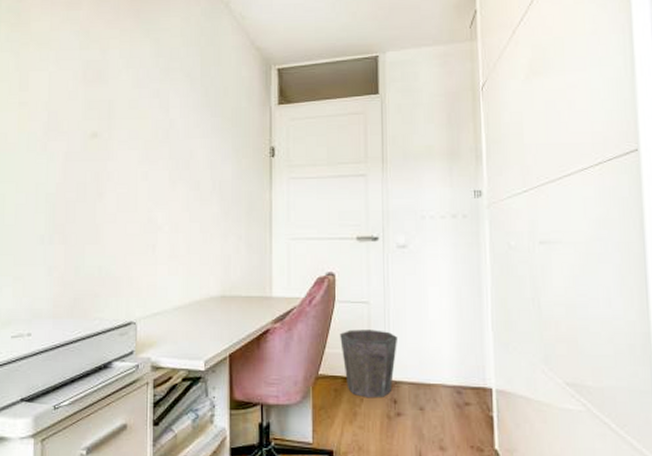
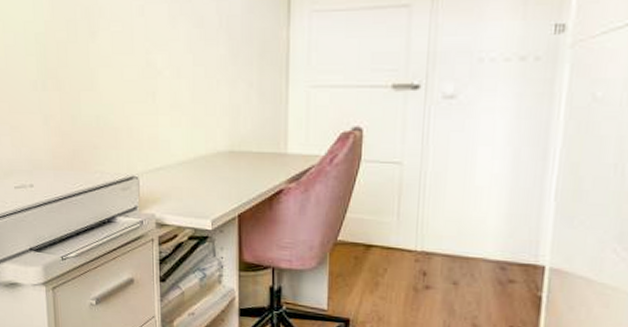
waste bin: present [340,329,397,398] -> none [364,193,433,269]

